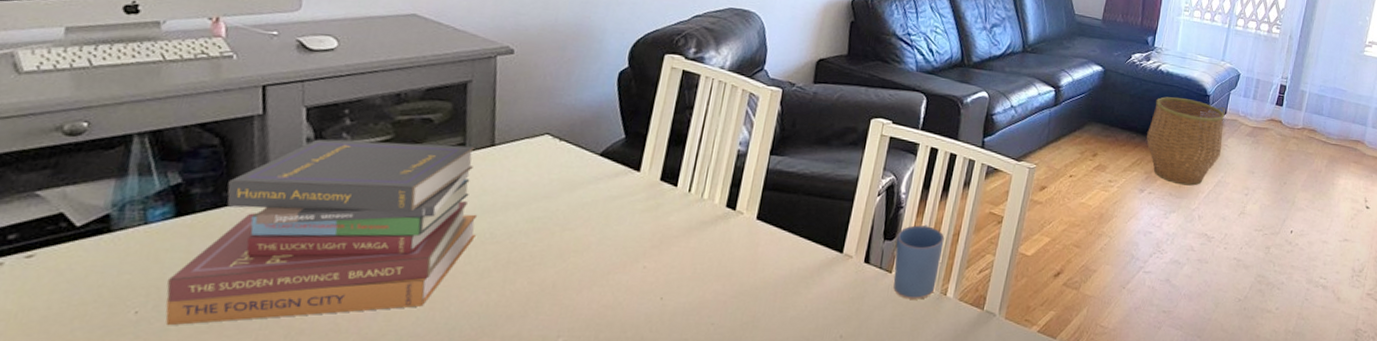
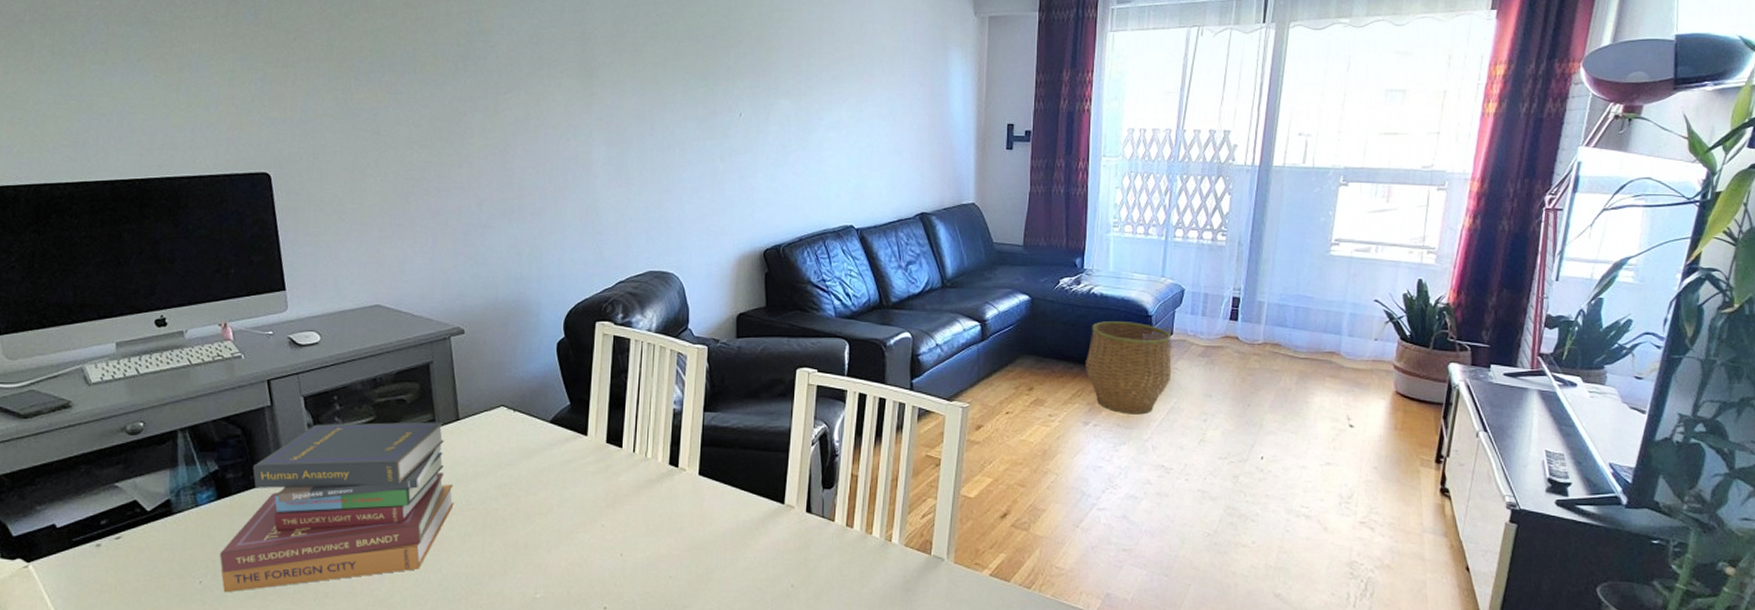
mug: present [893,225,945,300] -> none [835,473,883,547]

